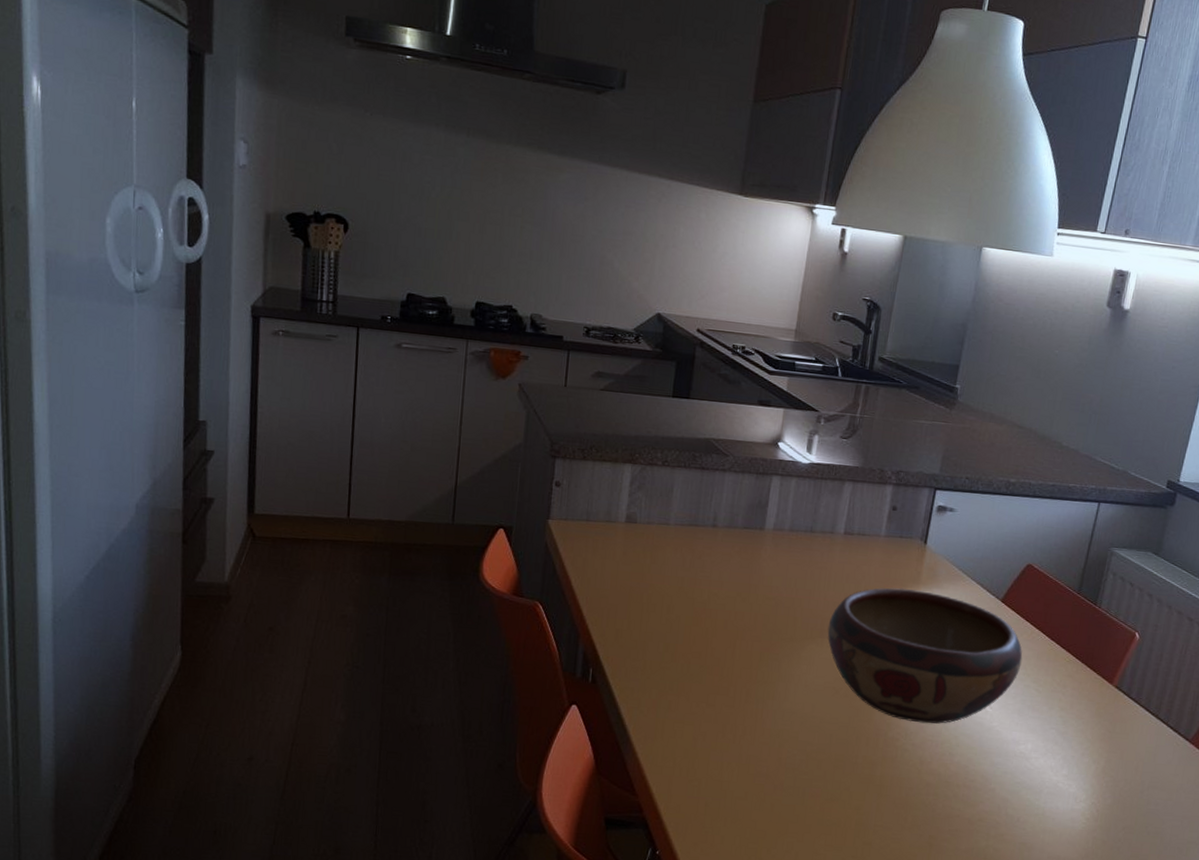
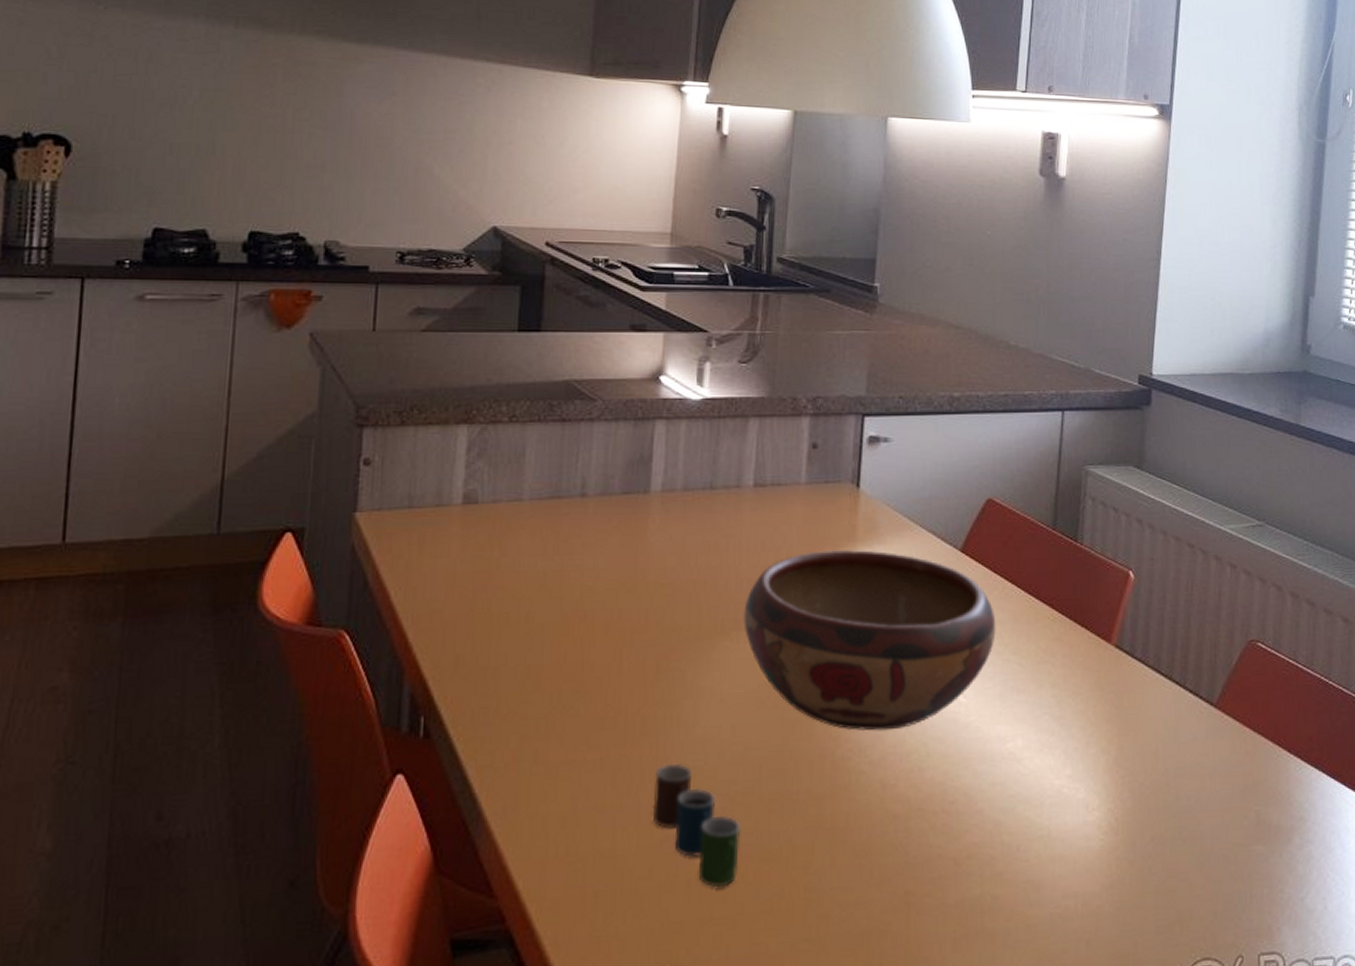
cup: none [750,724,813,813] -> present [652,763,741,888]

